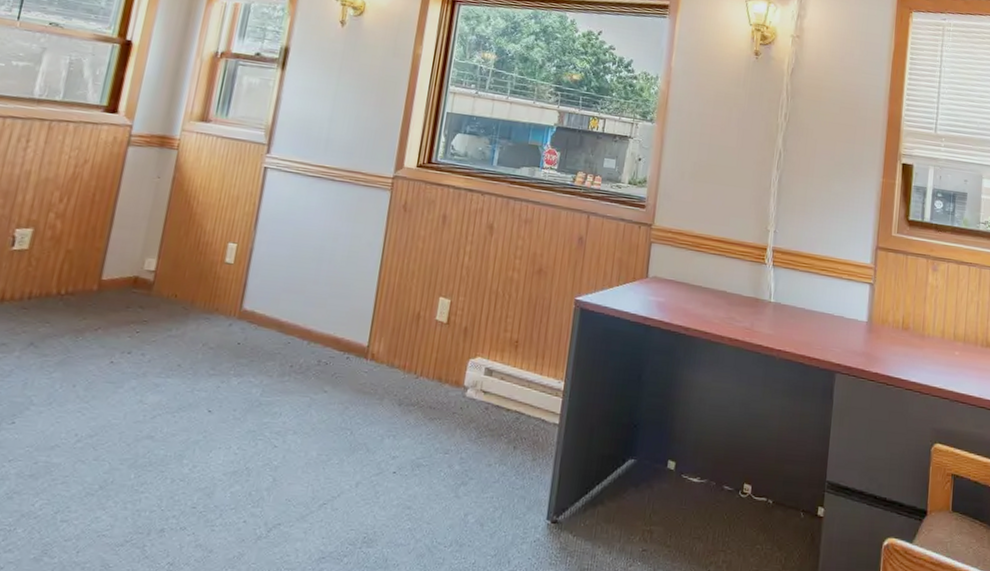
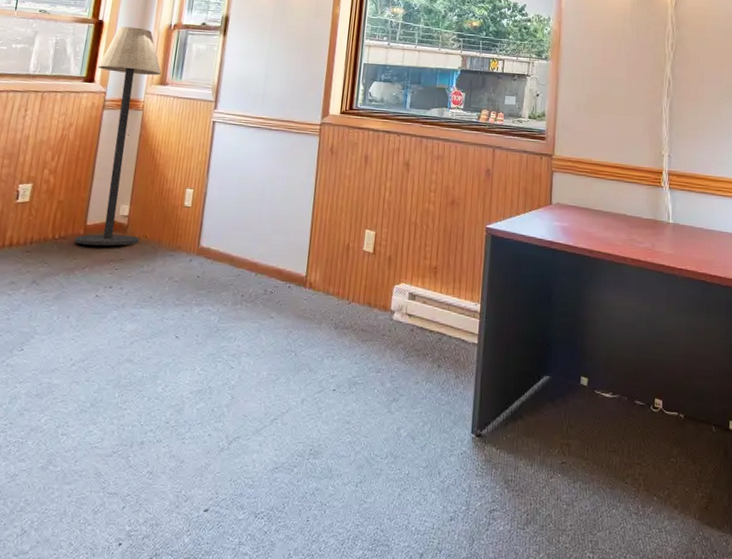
floor lamp: none [85,49,204,305] -> present [74,26,162,246]

